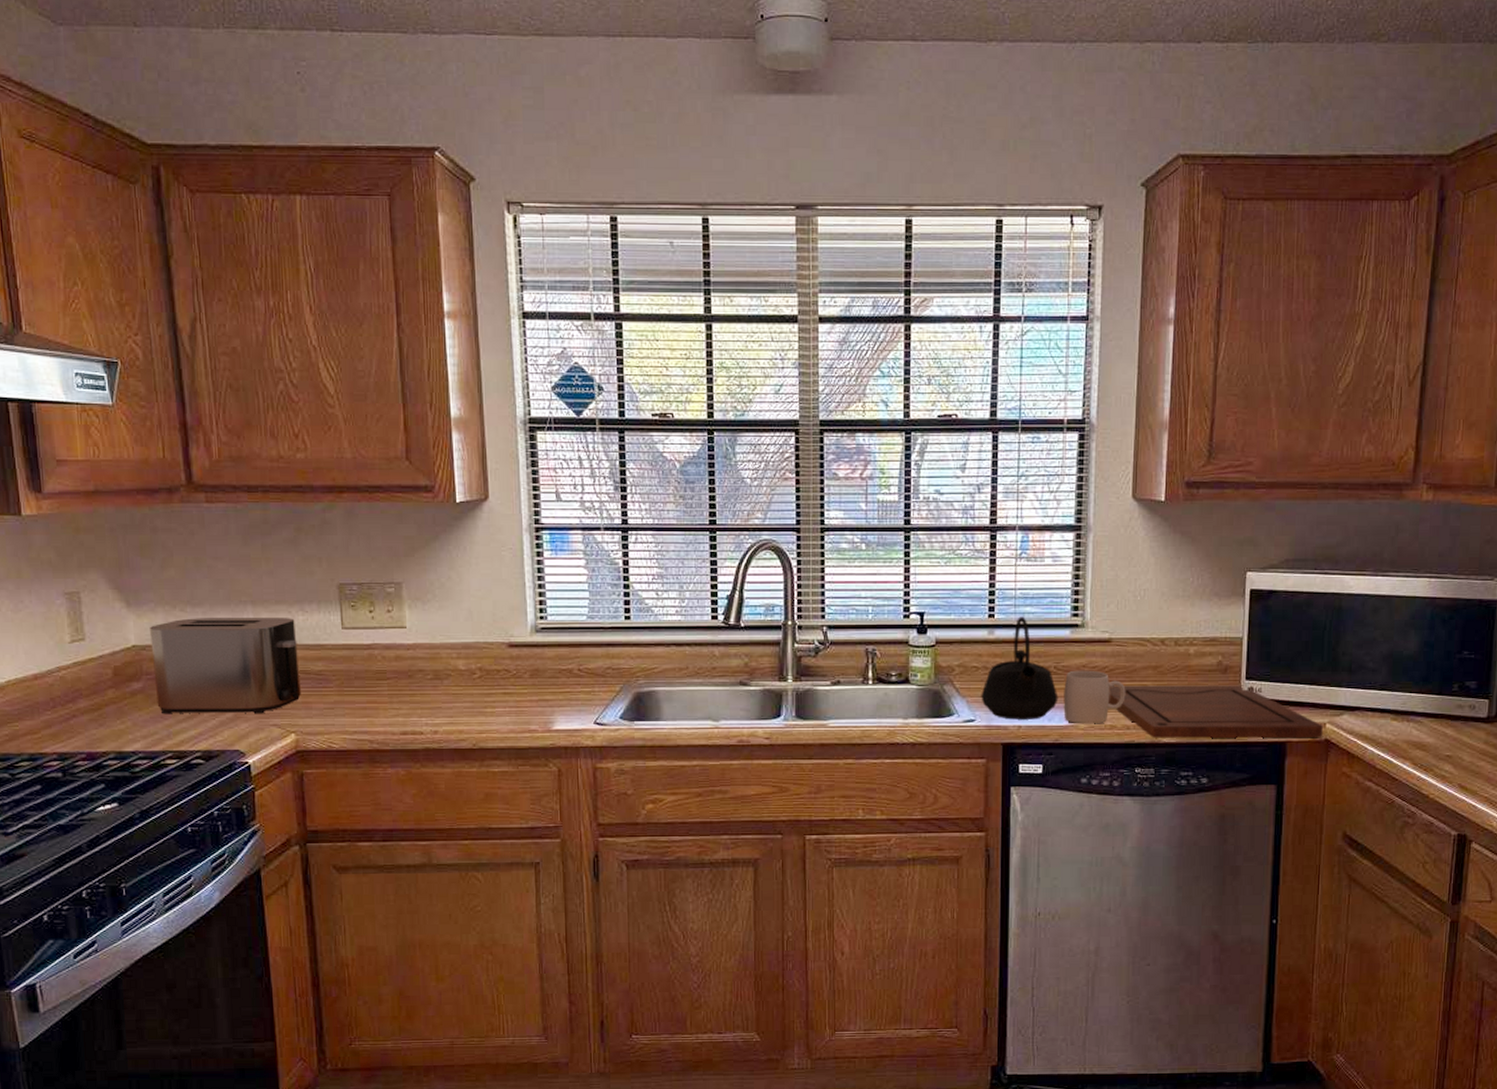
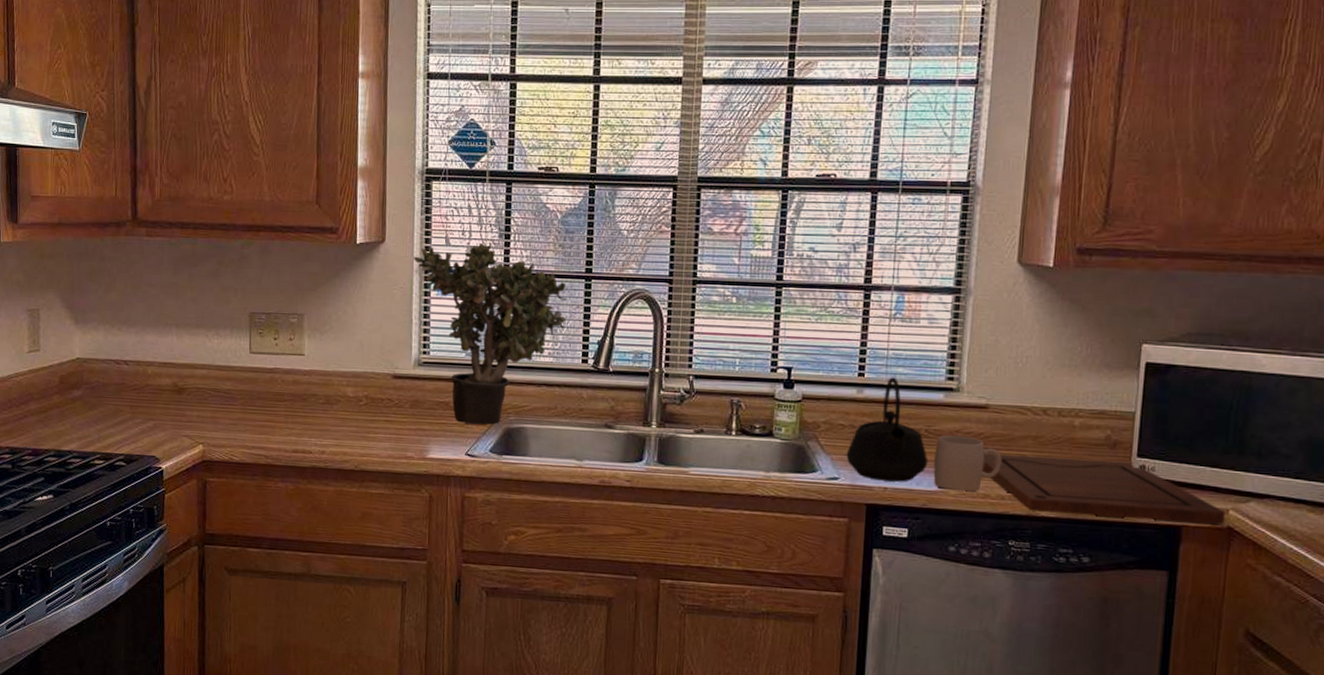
toaster: present [150,618,301,714] -> none [91,336,211,425]
potted plant: none [522,496,692,690] -> present [414,242,567,425]

